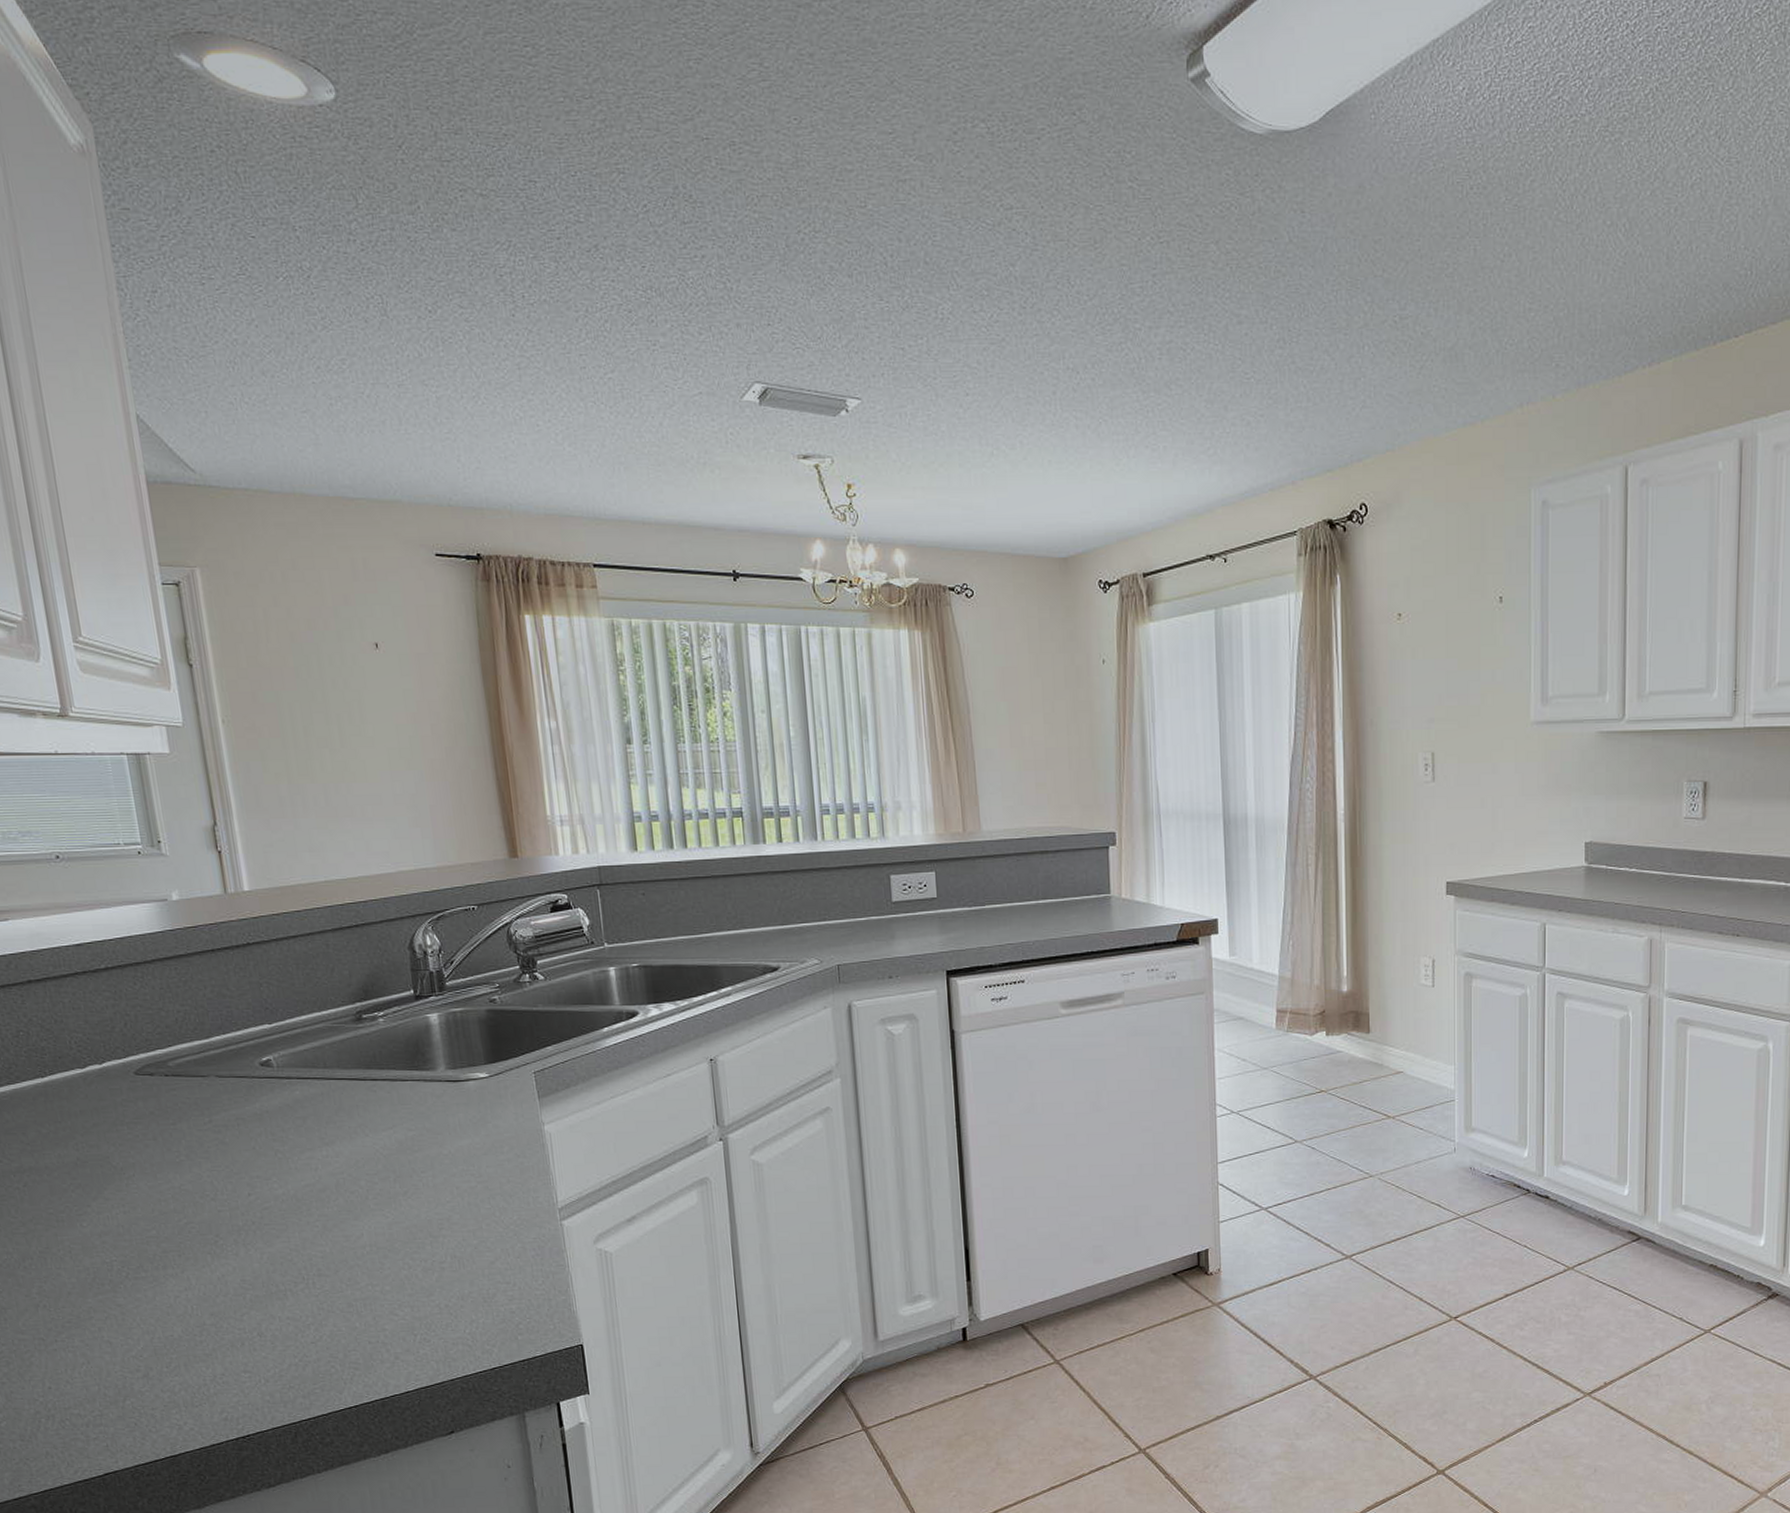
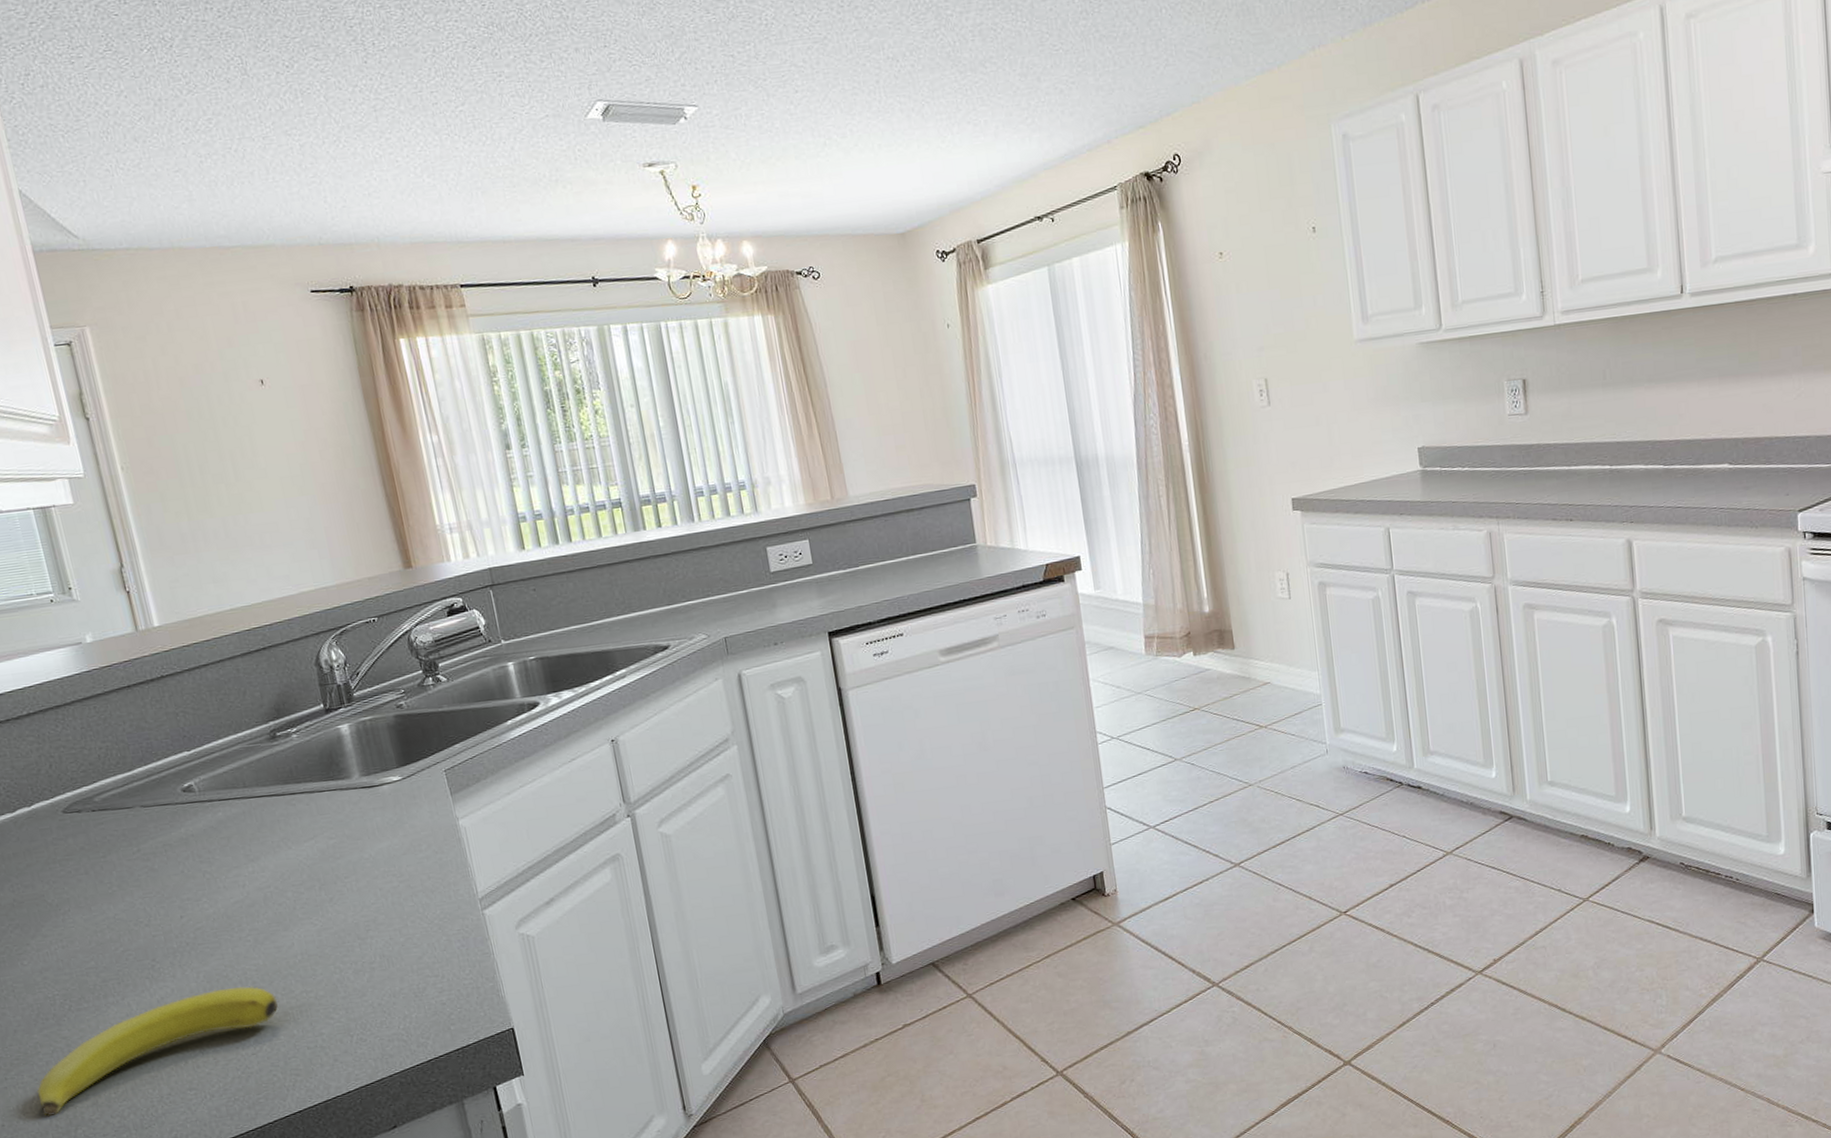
banana: none [86,1272,342,1383] -> present [36,986,278,1116]

